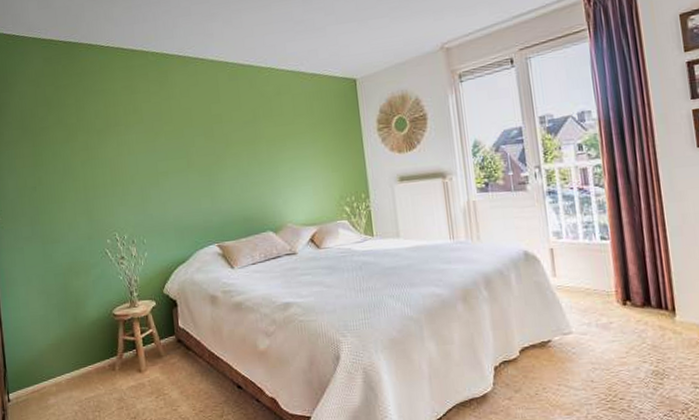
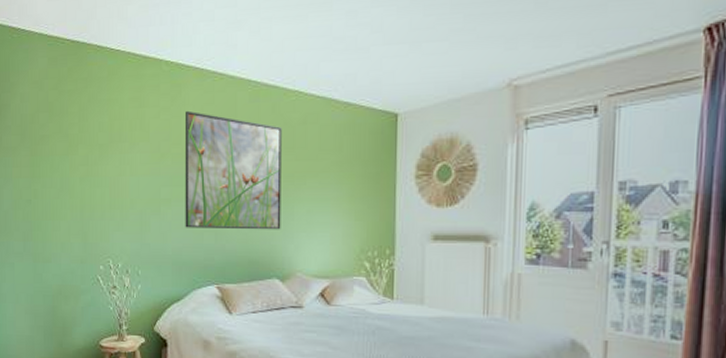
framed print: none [173,92,269,196] -> present [184,110,282,230]

